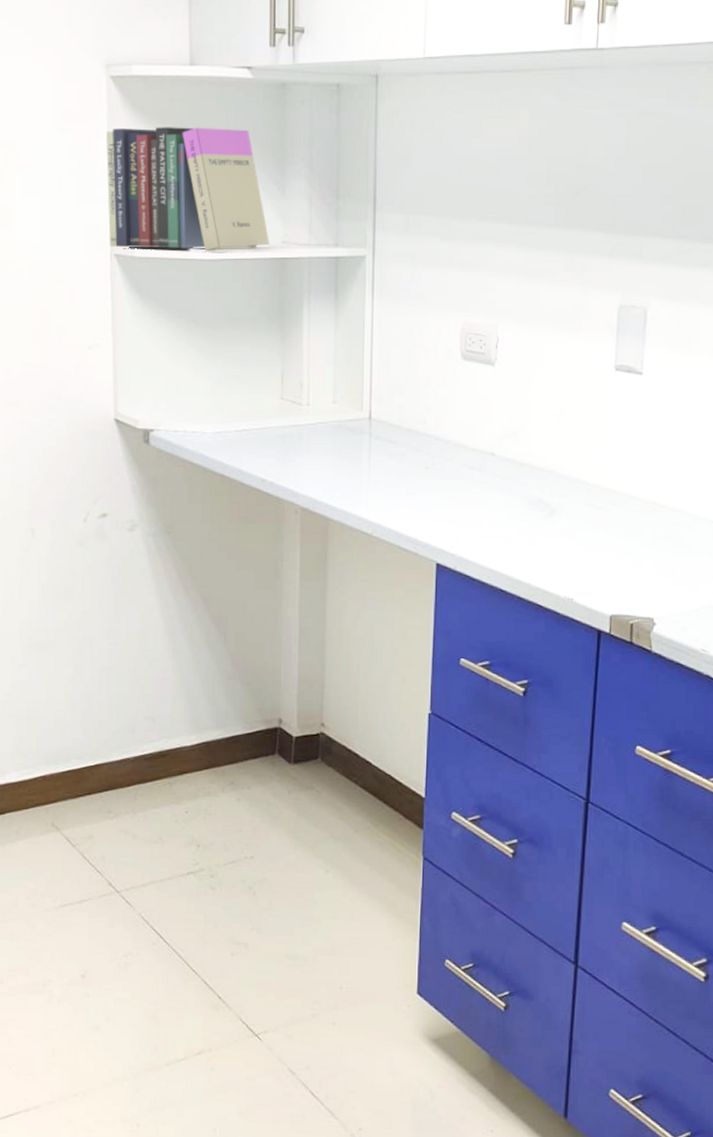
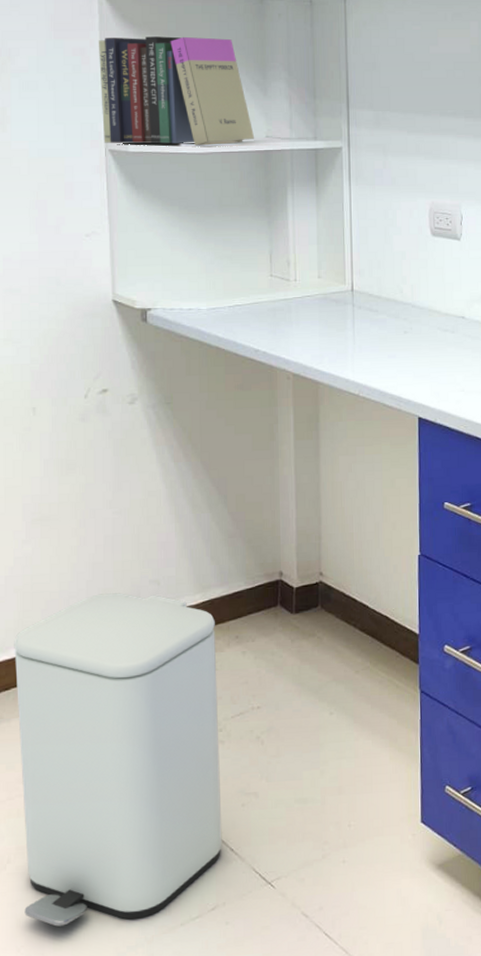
pedal bin: none [9,726,211,1053] -> present [14,593,222,927]

